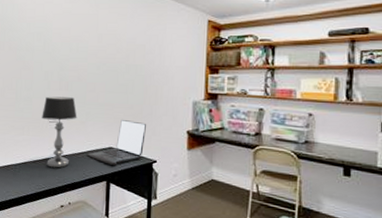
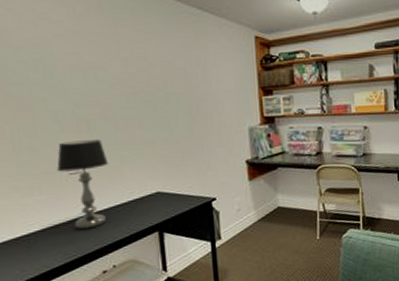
laptop: present [86,120,146,165] -> none [128,158,199,212]

